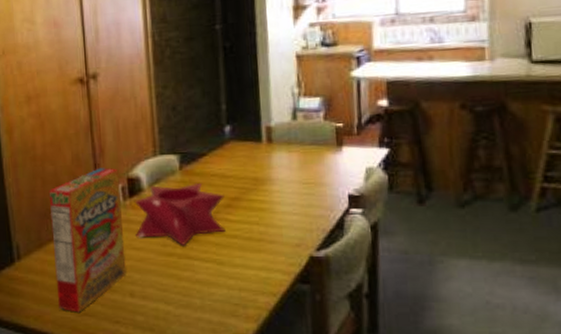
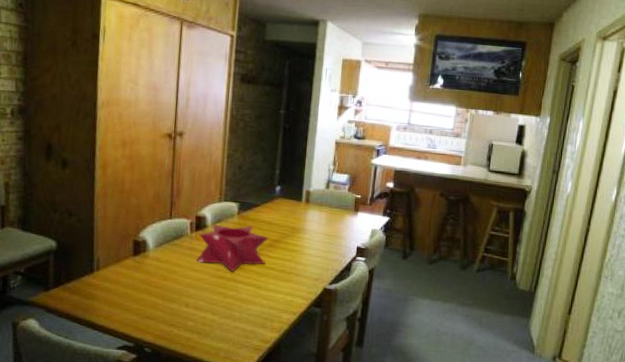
cereal box: present [48,167,126,313] -> none [126,205,190,316]

